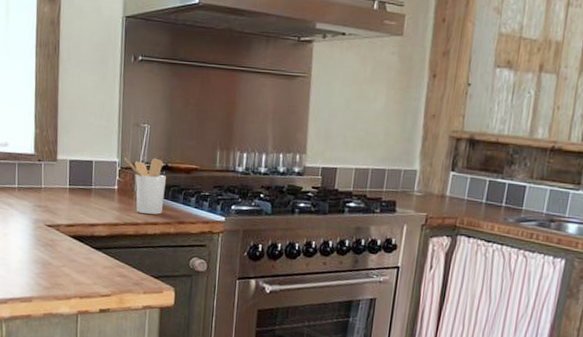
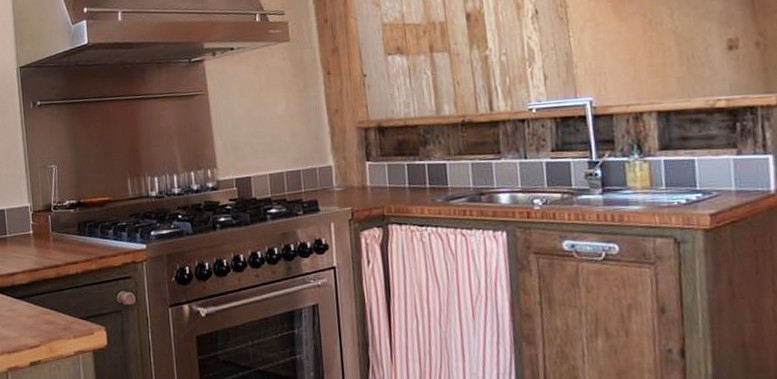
utensil holder: present [124,157,167,215] -> none [36,196,82,255]

